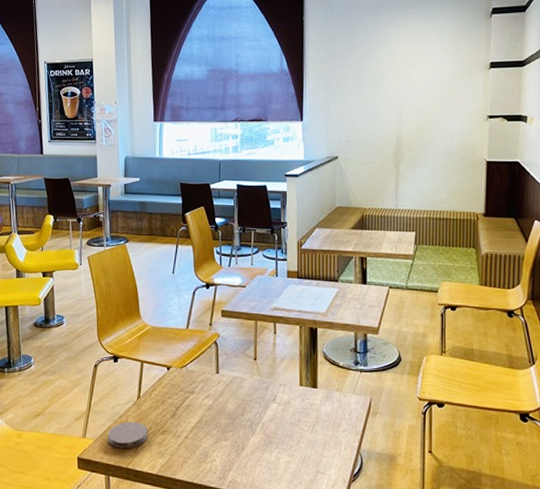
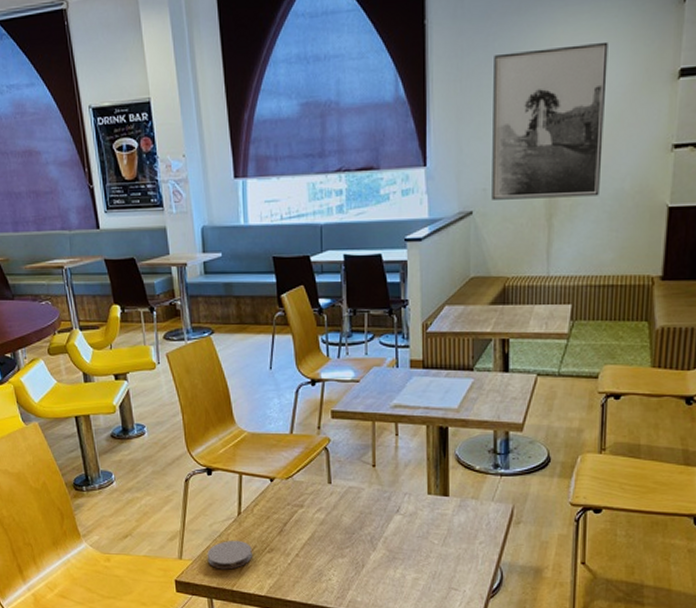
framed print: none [352,40,438,150] -> present [491,41,608,200]

